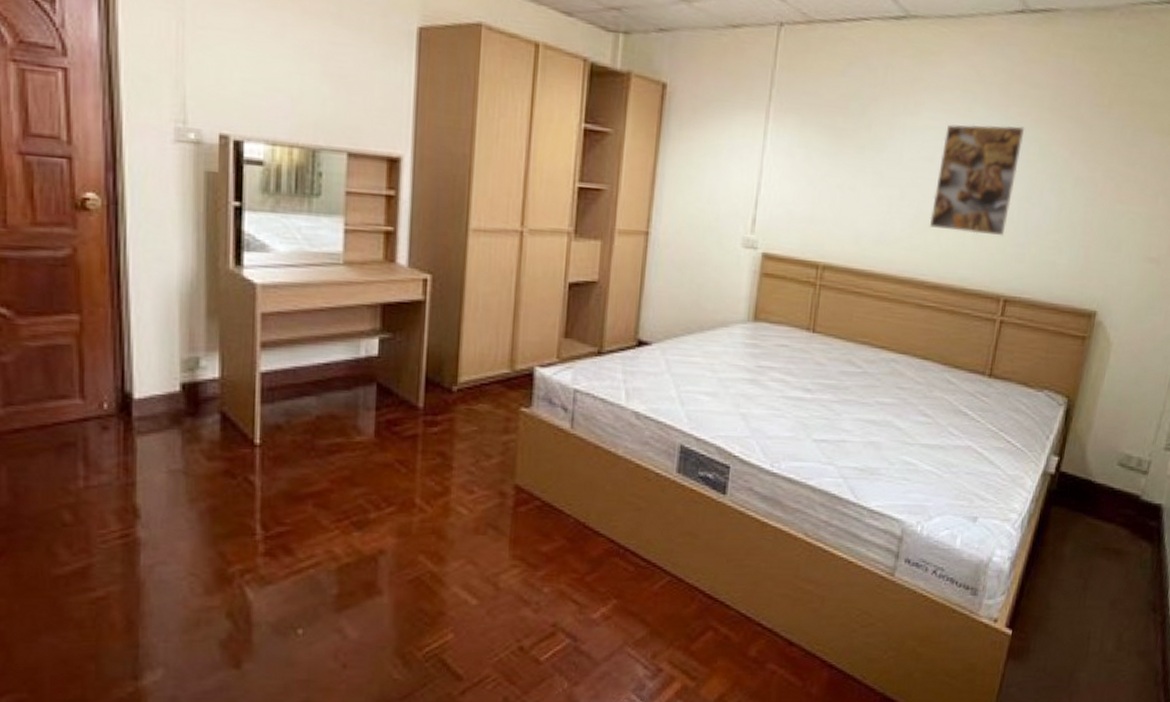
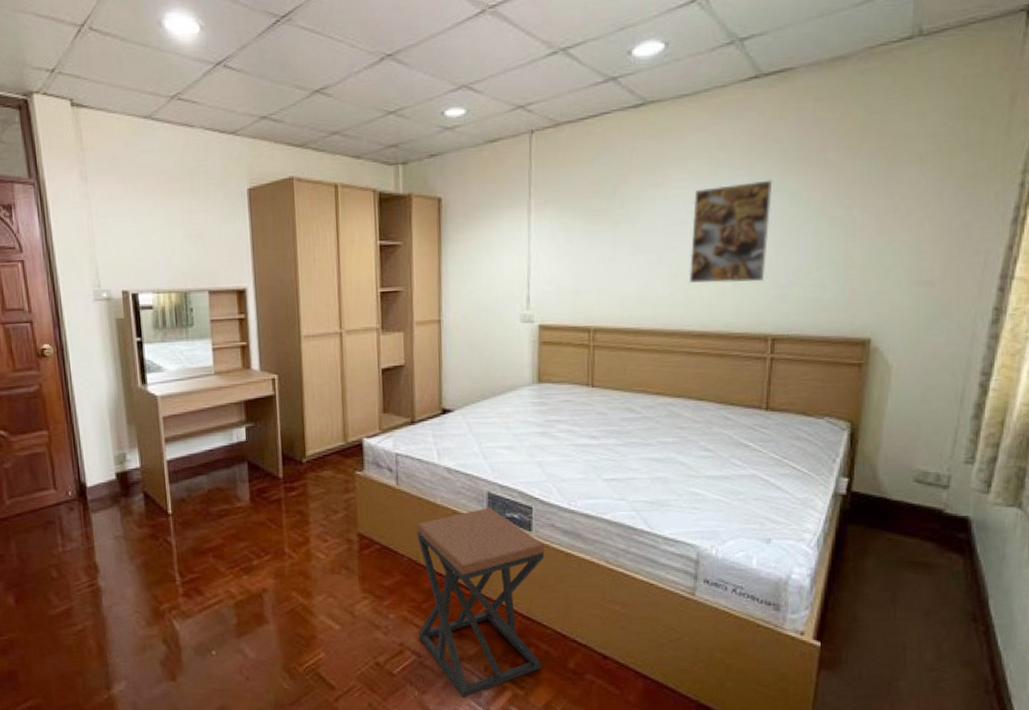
stool: none [577,463,739,691] -> present [416,507,545,699]

